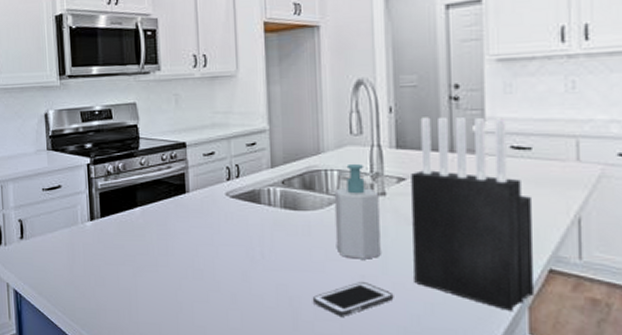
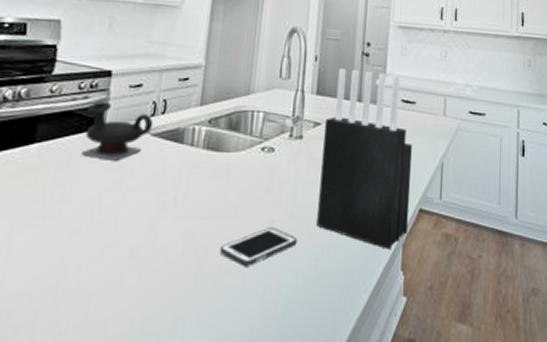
teapot: none [172,169,231,220] -> present [82,101,154,161]
soap bottle: present [334,163,381,259] -> none [251,106,297,203]

